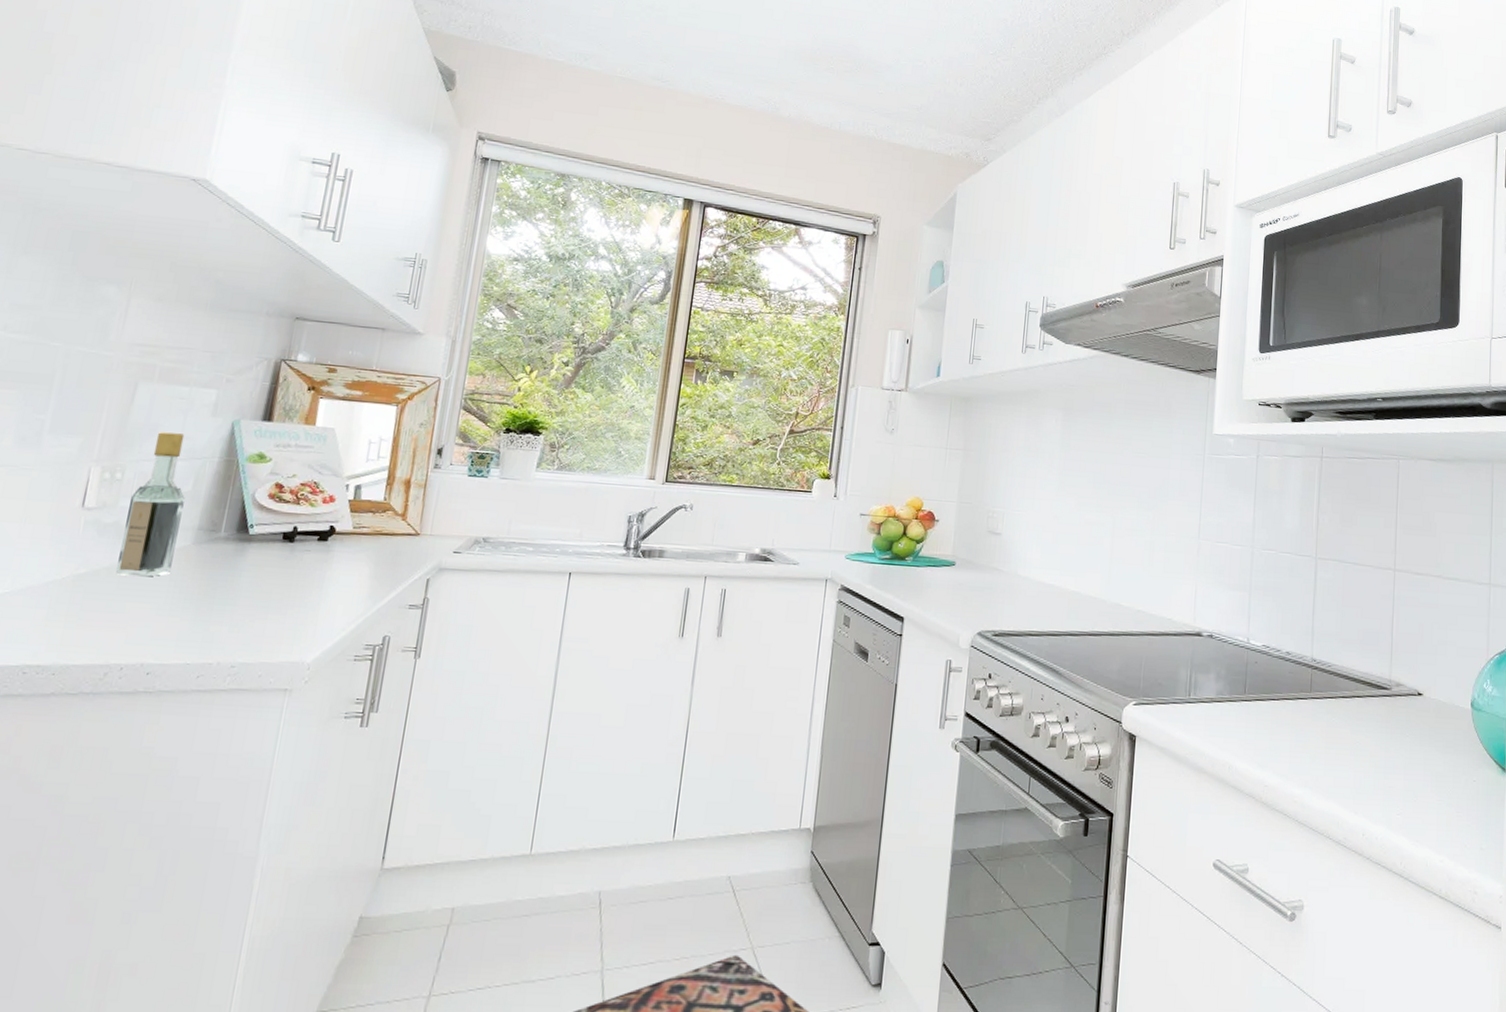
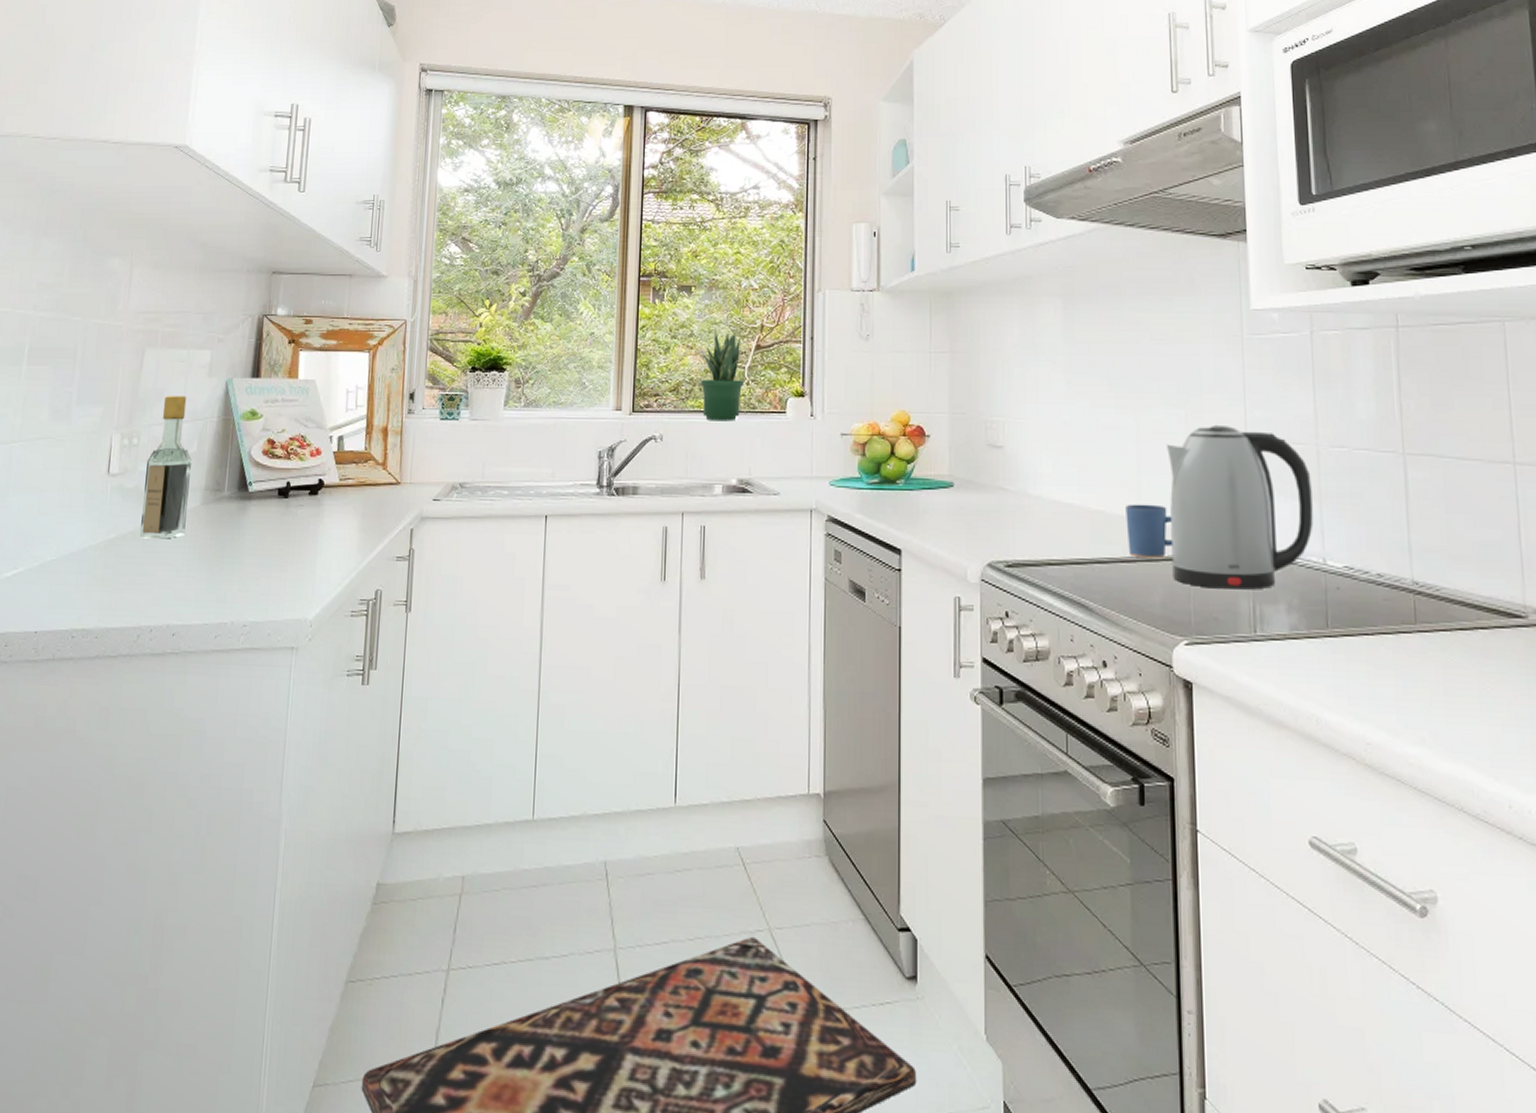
planter: none [733,414,776,497] -> present [700,331,744,421]
mug: none [1096,587,1134,634] -> present [1126,504,1173,559]
kettle: none [1129,525,1245,662] -> present [1167,424,1314,590]

